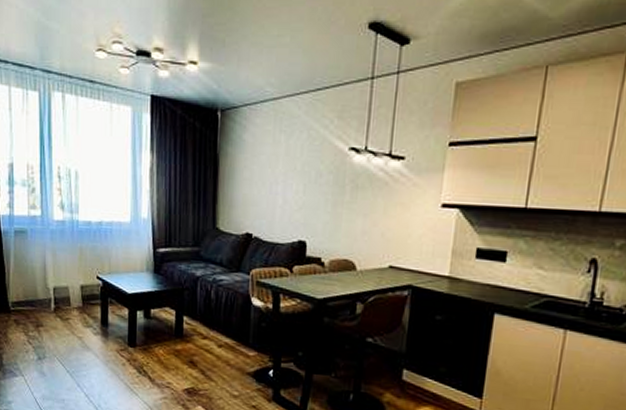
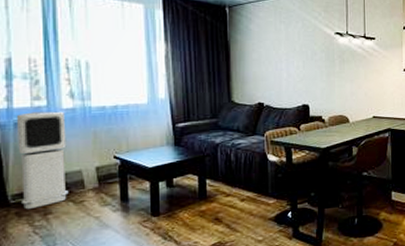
air purifier: none [16,221,57,319] -> present [16,111,69,210]

